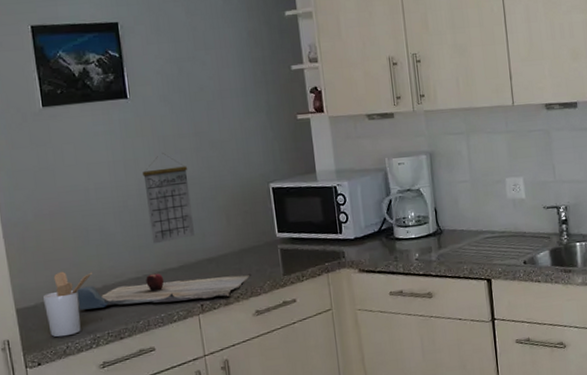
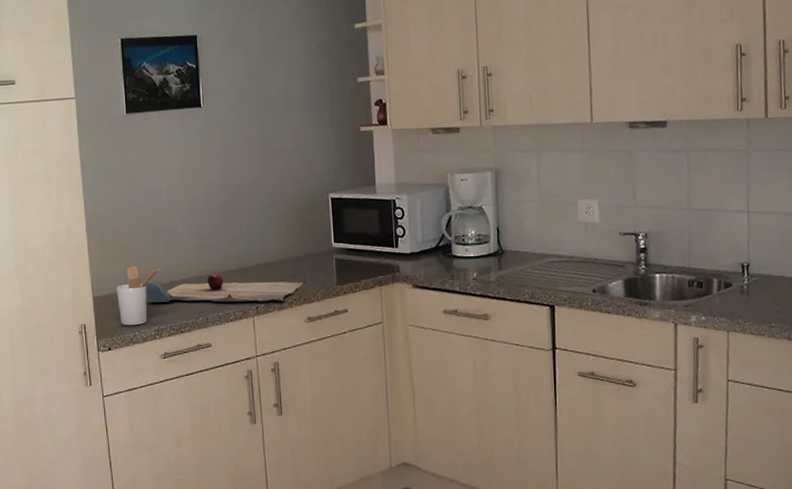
calendar: present [142,153,194,244] -> none [209,160,254,246]

